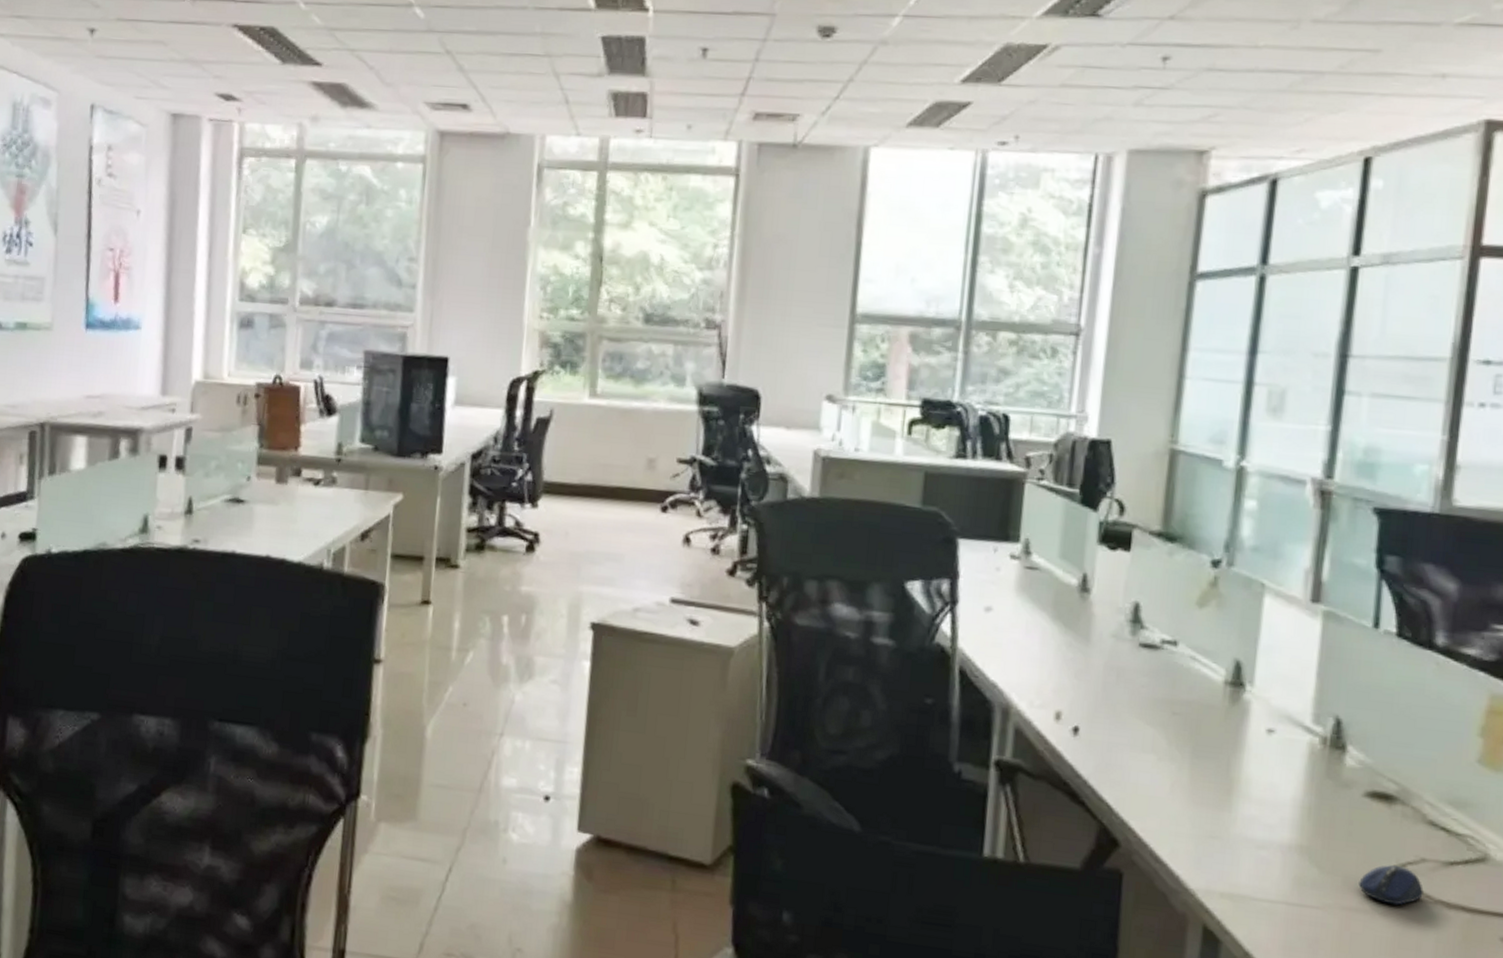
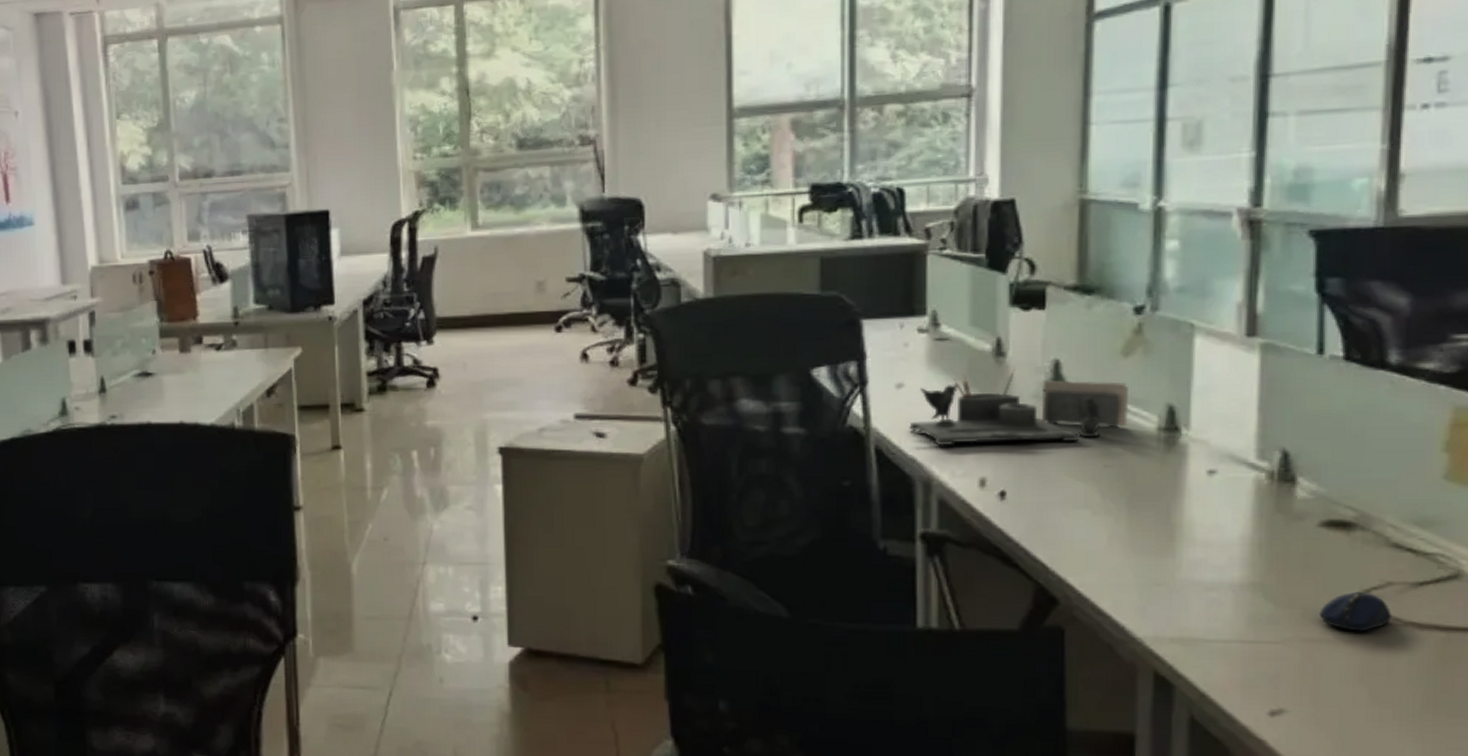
desk organizer: none [993,603,1201,685] -> present [909,366,1129,445]

